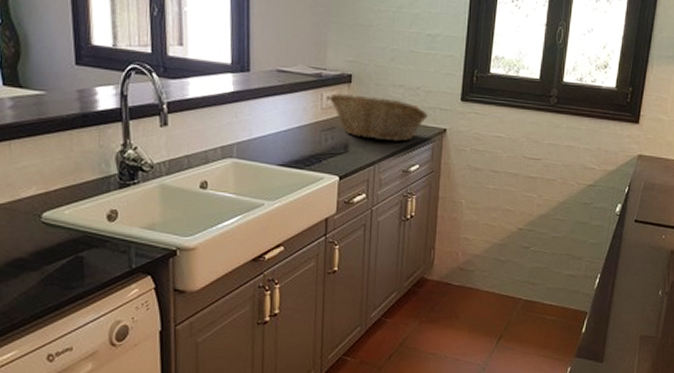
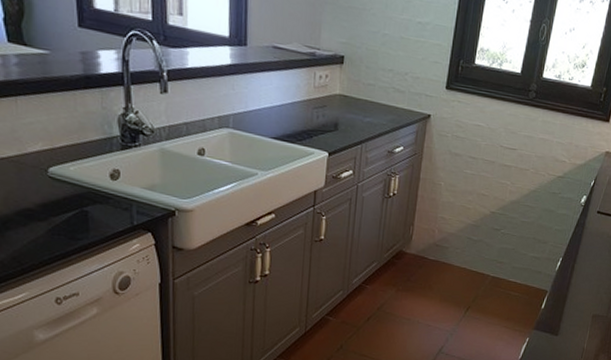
fruit basket: present [328,93,428,142] -> none [321,73,414,124]

